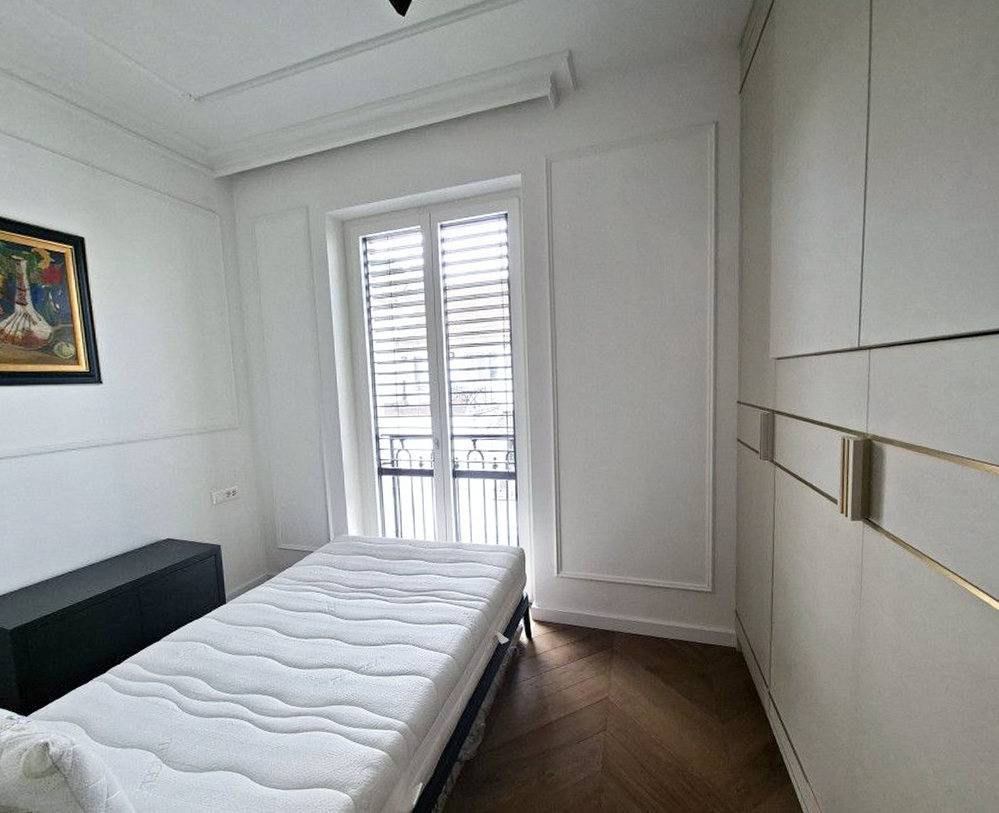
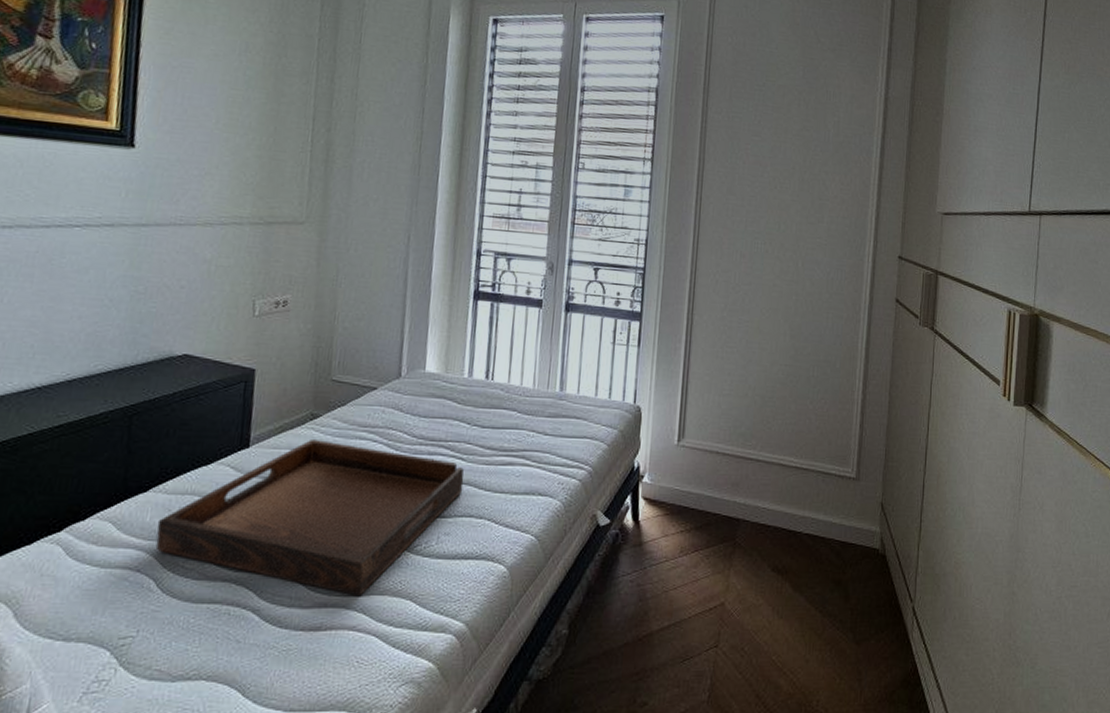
serving tray: none [170,594,390,706] -> present [156,440,464,595]

